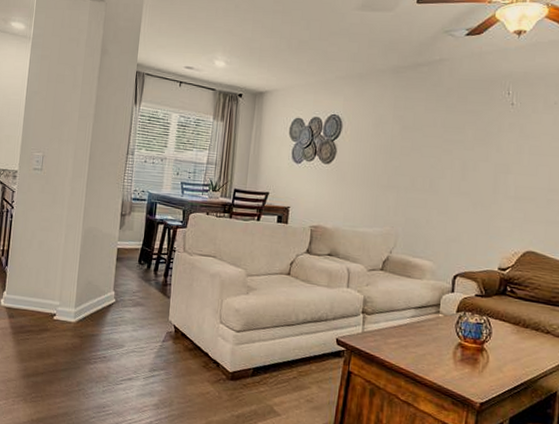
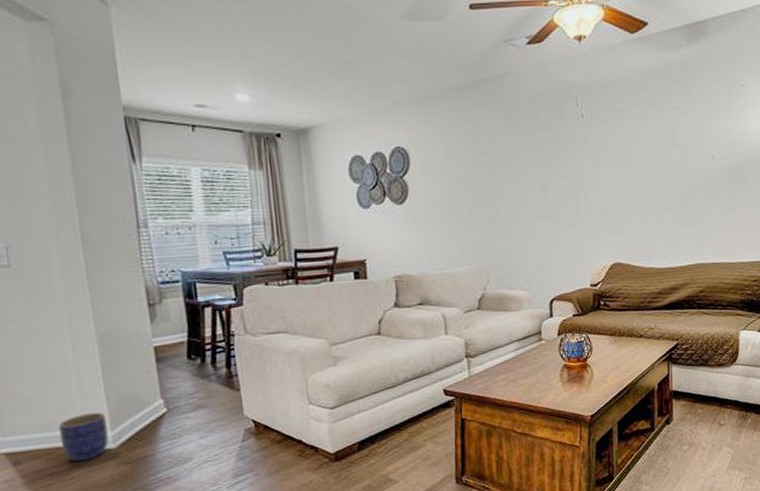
planter: none [41,290,74,327] -> present [58,412,109,462]

